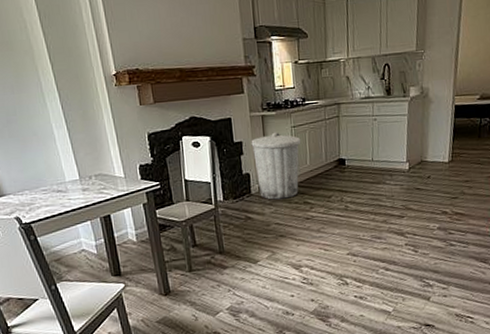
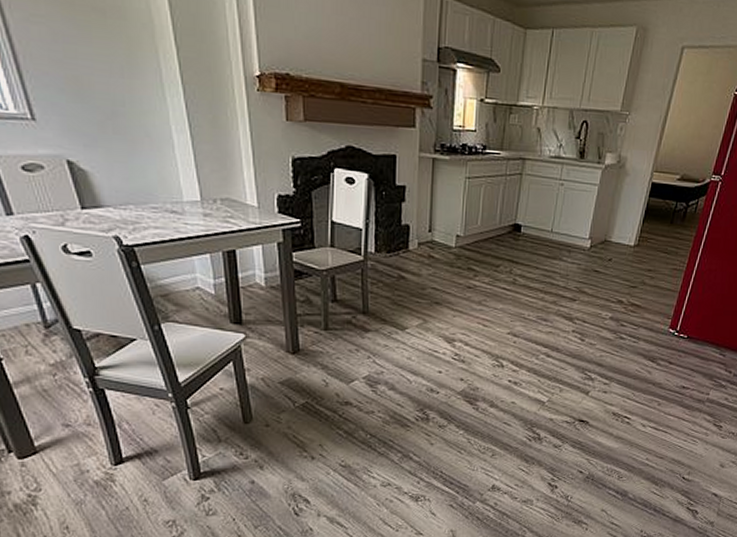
trash can: present [251,132,301,200] -> none [416,180,475,261]

